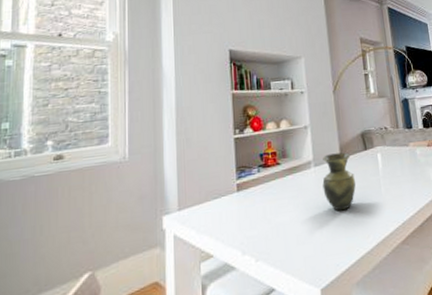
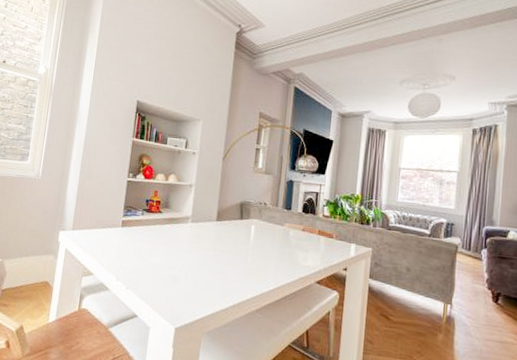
vase: present [322,152,356,211] -> none [194,214,227,268]

